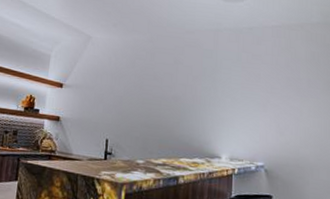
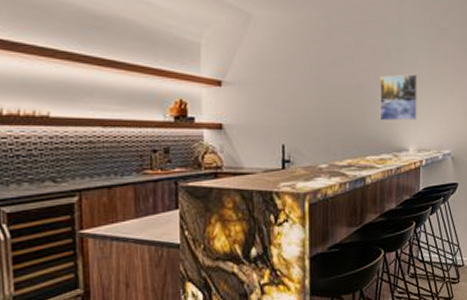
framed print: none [193,90,231,132] -> present [379,74,418,121]

